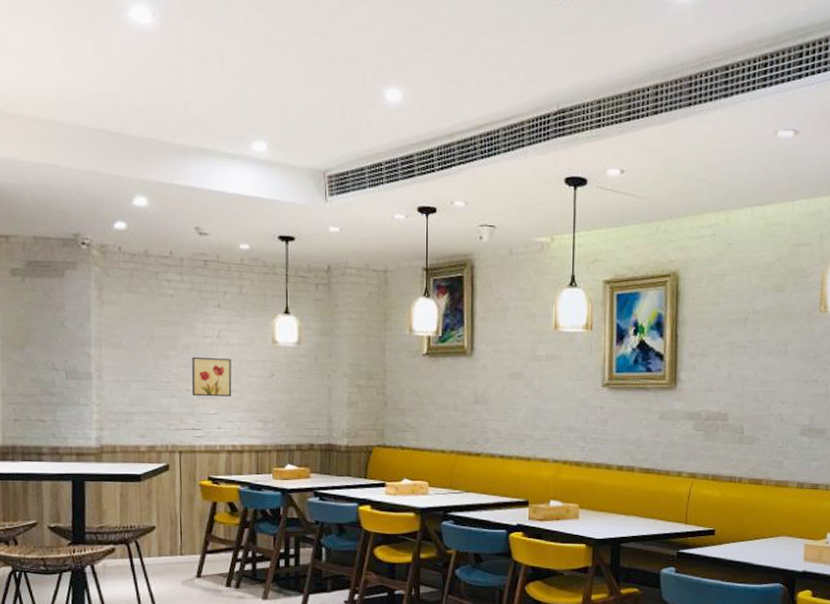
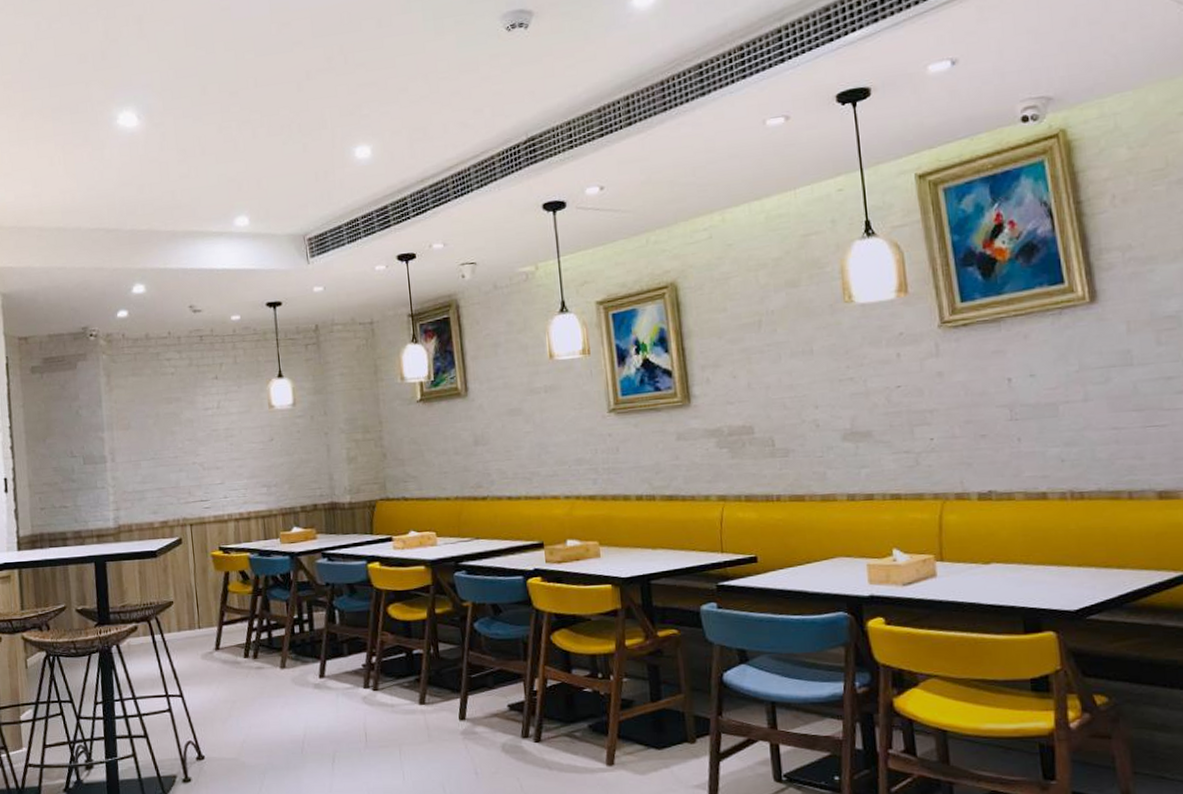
wall art: present [191,356,232,397] -> none [195,428,235,469]

